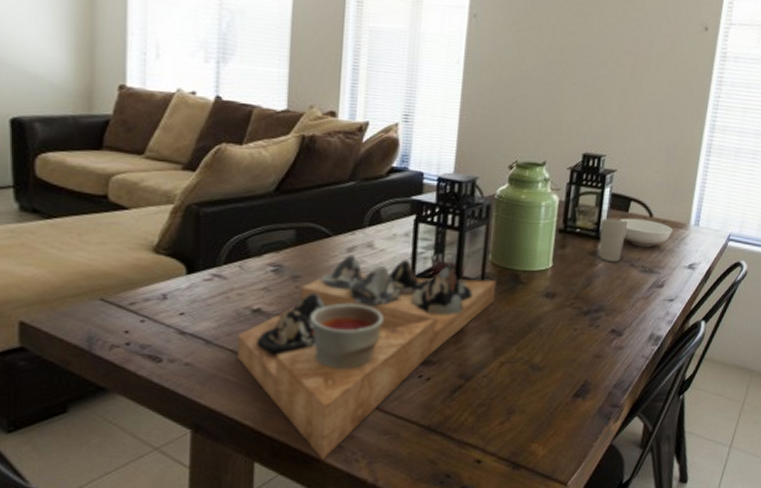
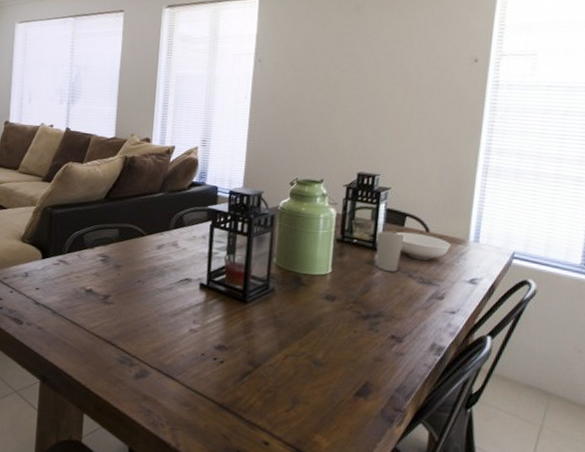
decorative tray: present [236,255,497,459] -> none [74,251,281,420]

